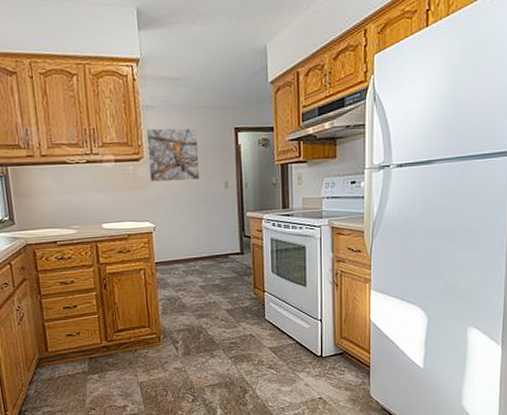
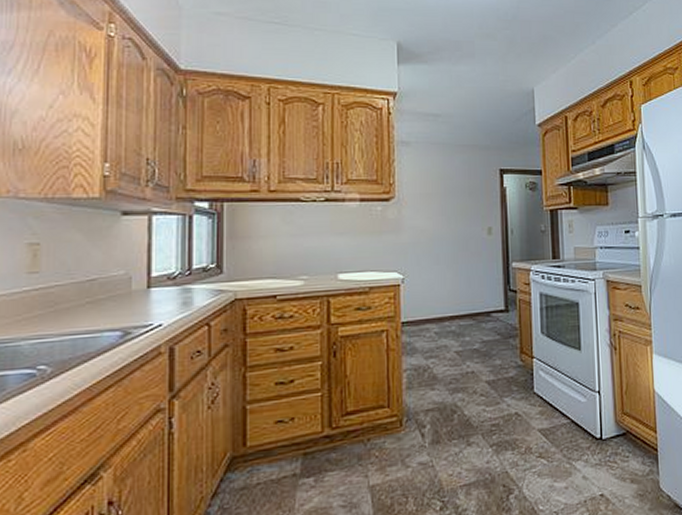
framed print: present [146,127,200,182] -> none [400,166,460,226]

